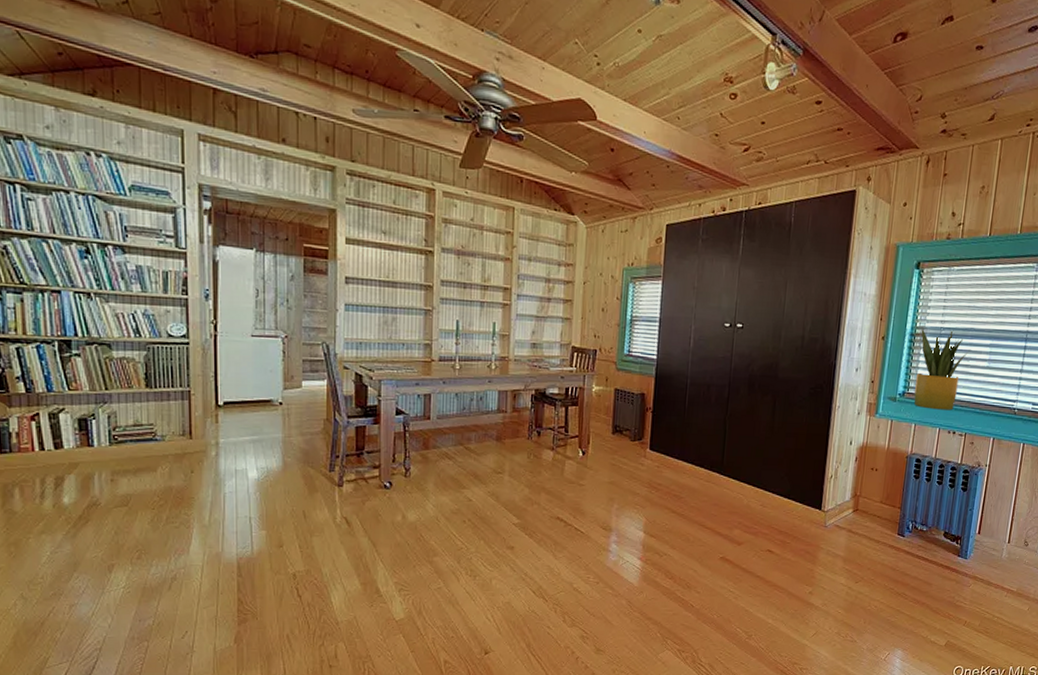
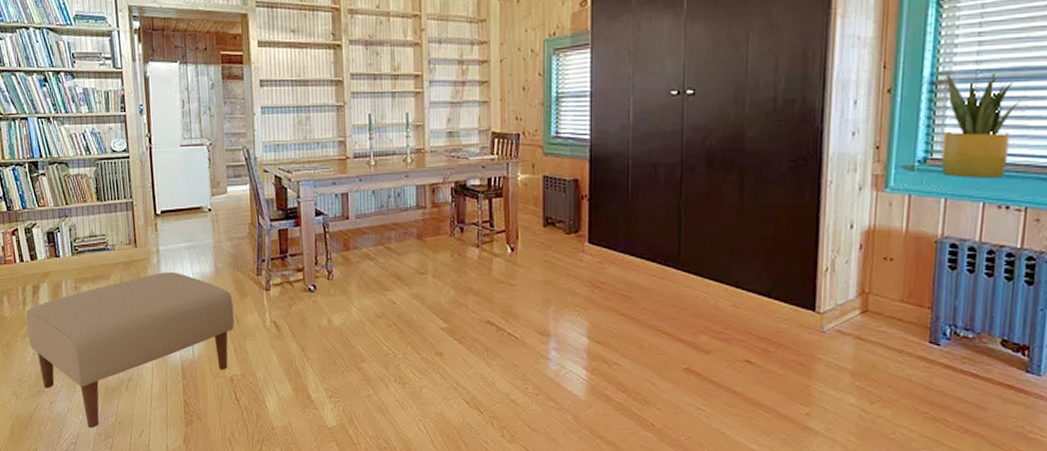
ottoman: none [44,465,301,632] -> present [26,271,235,428]

